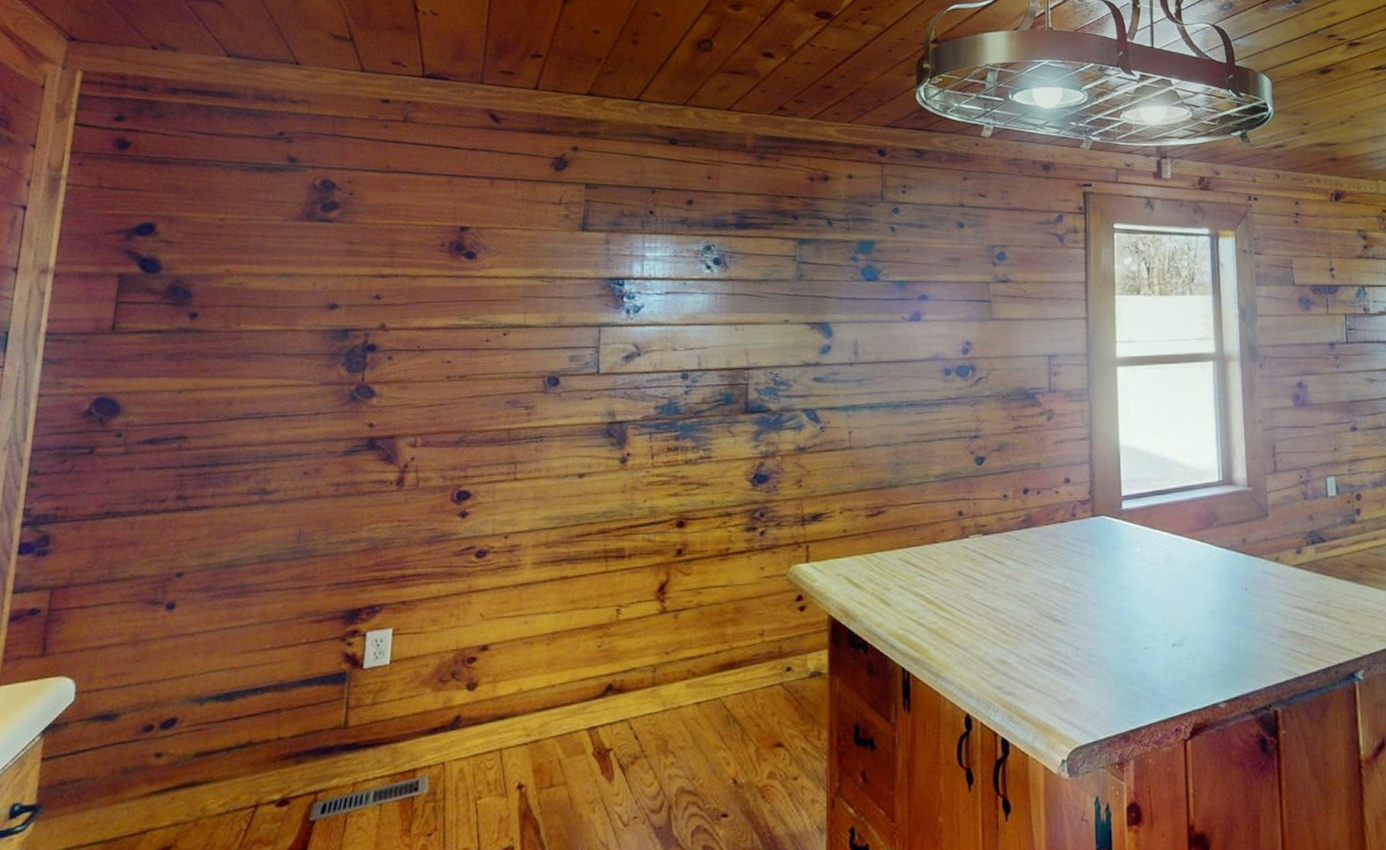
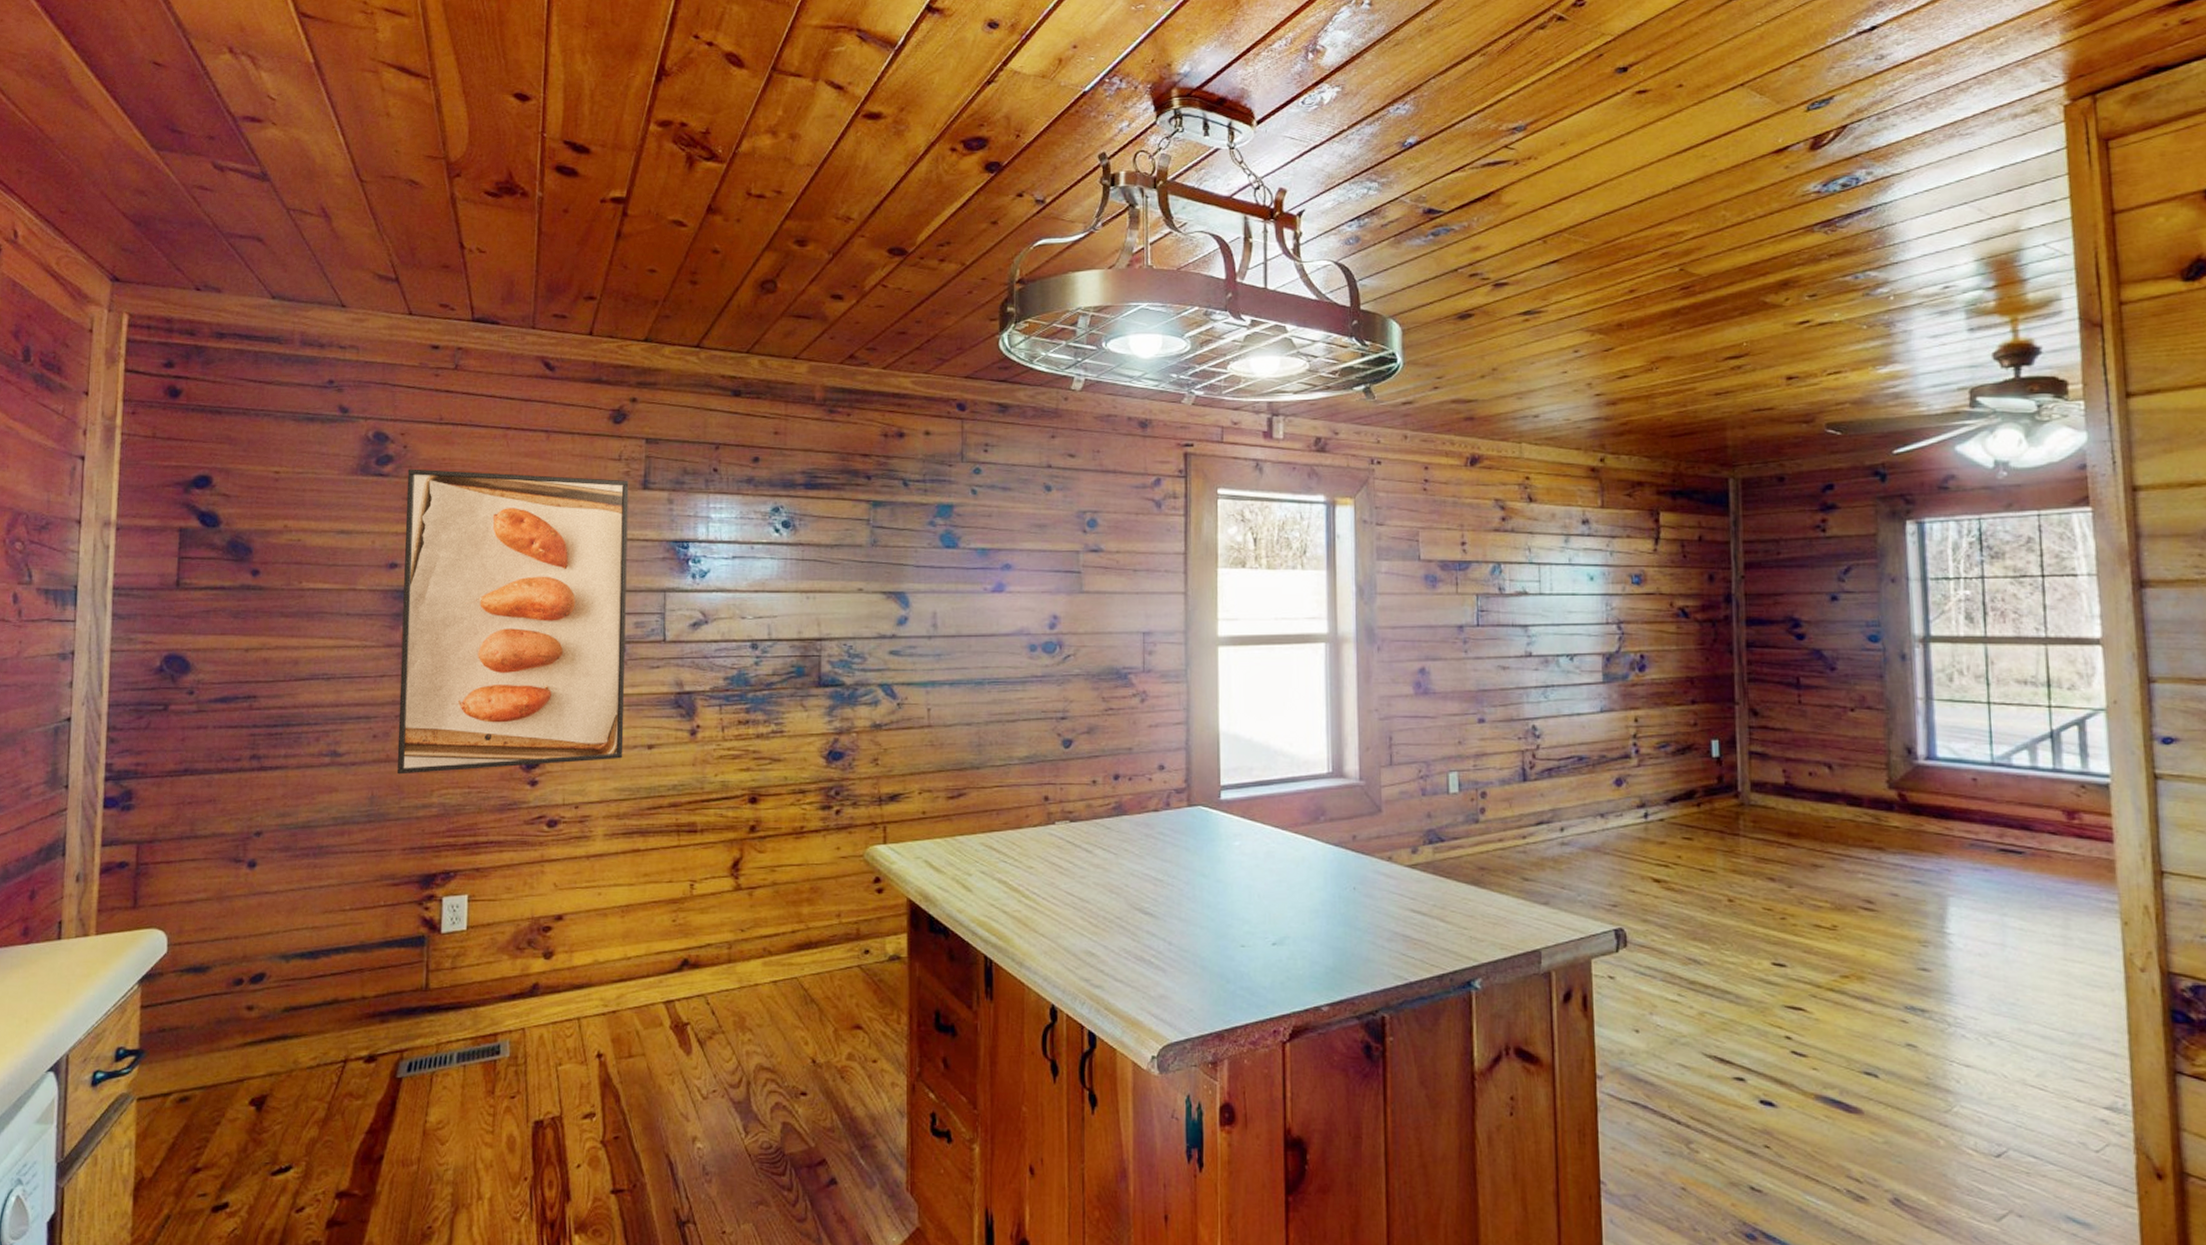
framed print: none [326,214,568,511] -> present [396,469,629,775]

